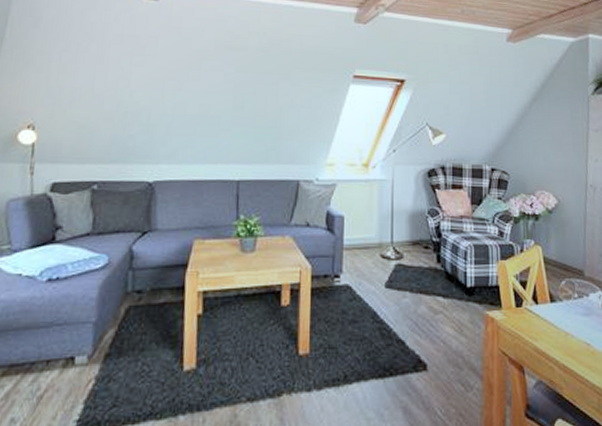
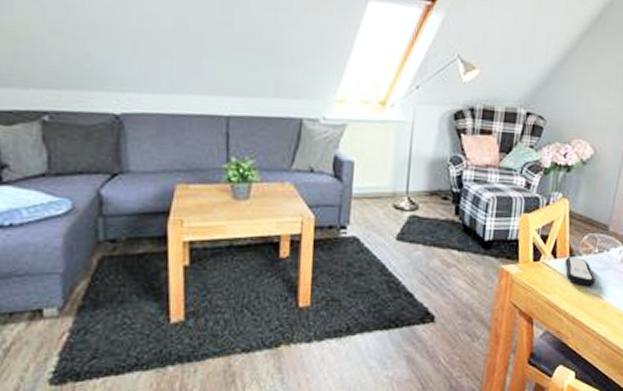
remote control: none [547,302,580,332] -> present [565,256,596,285]

